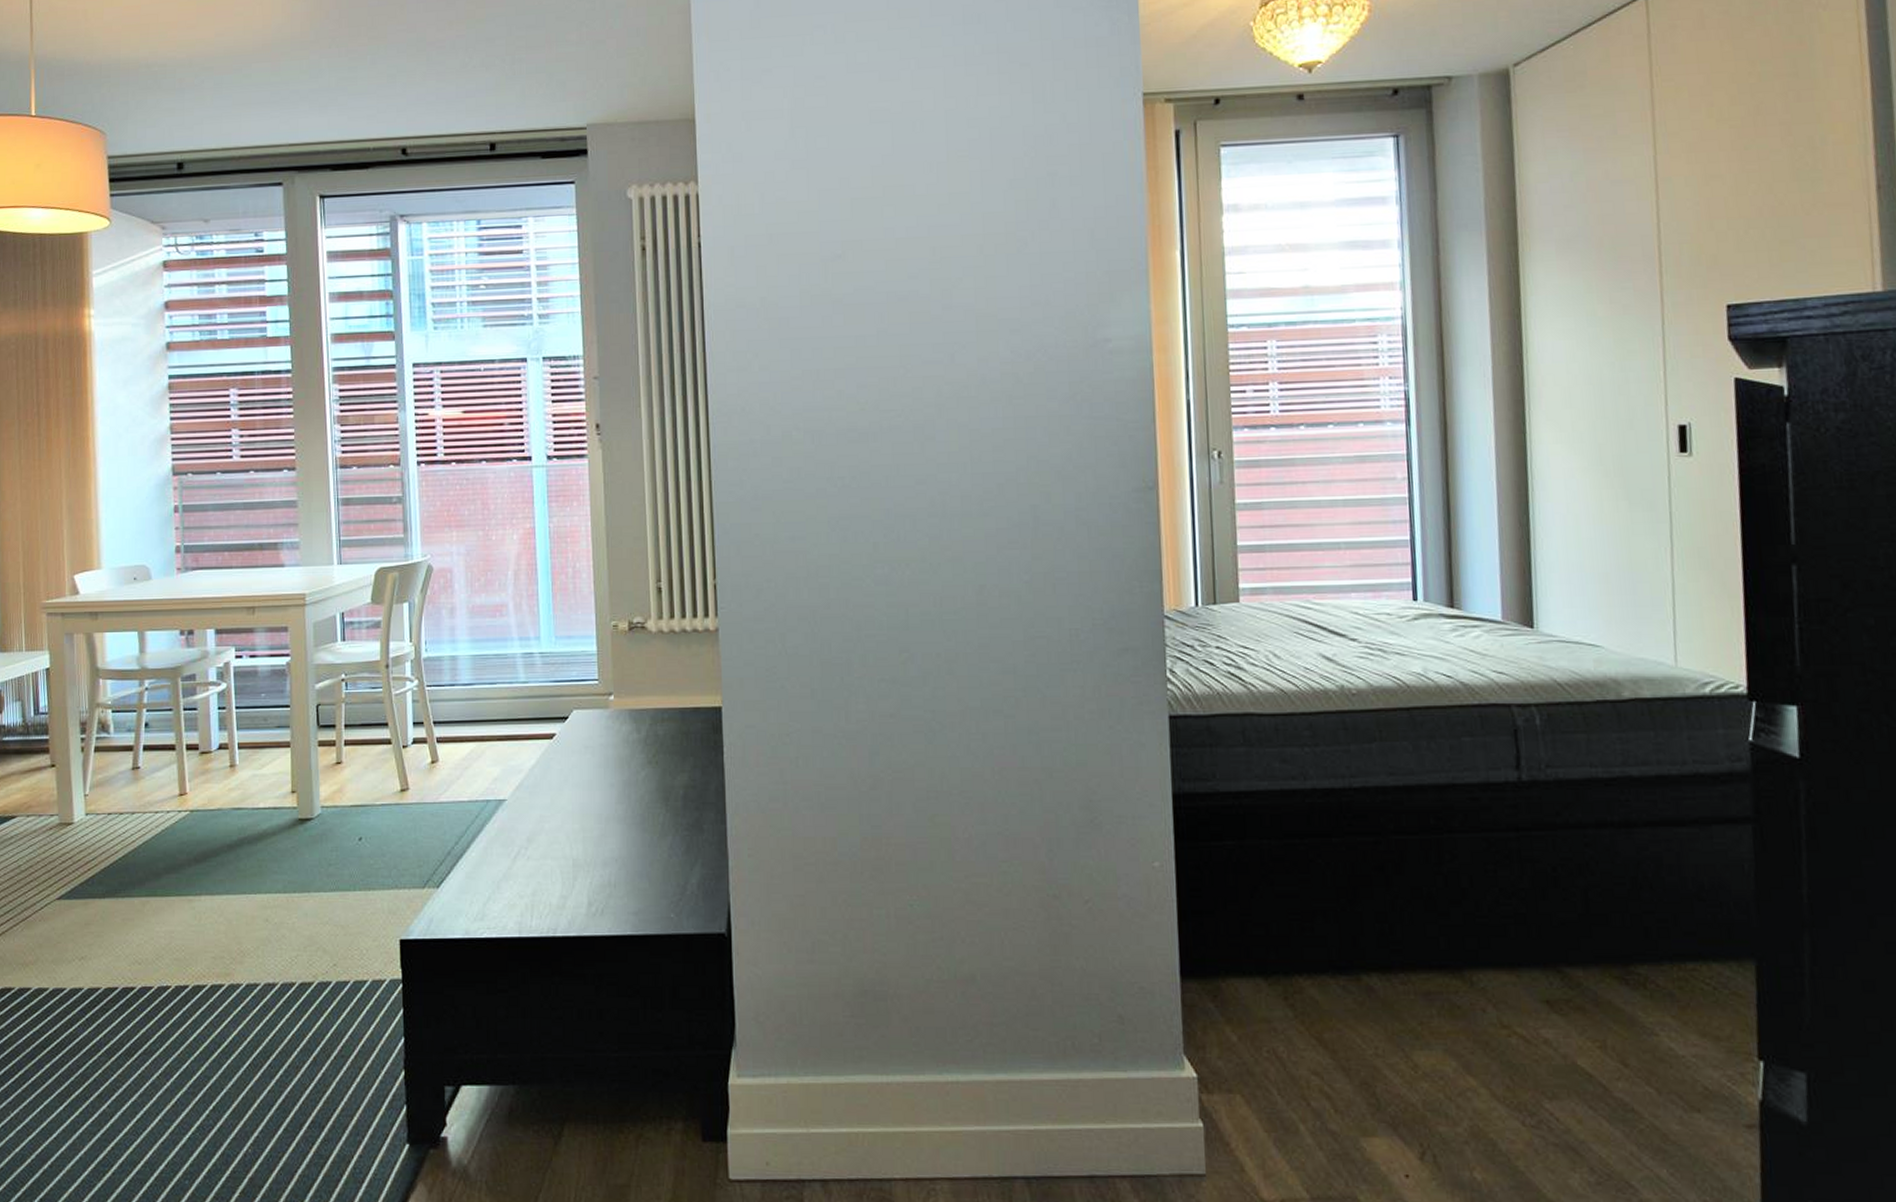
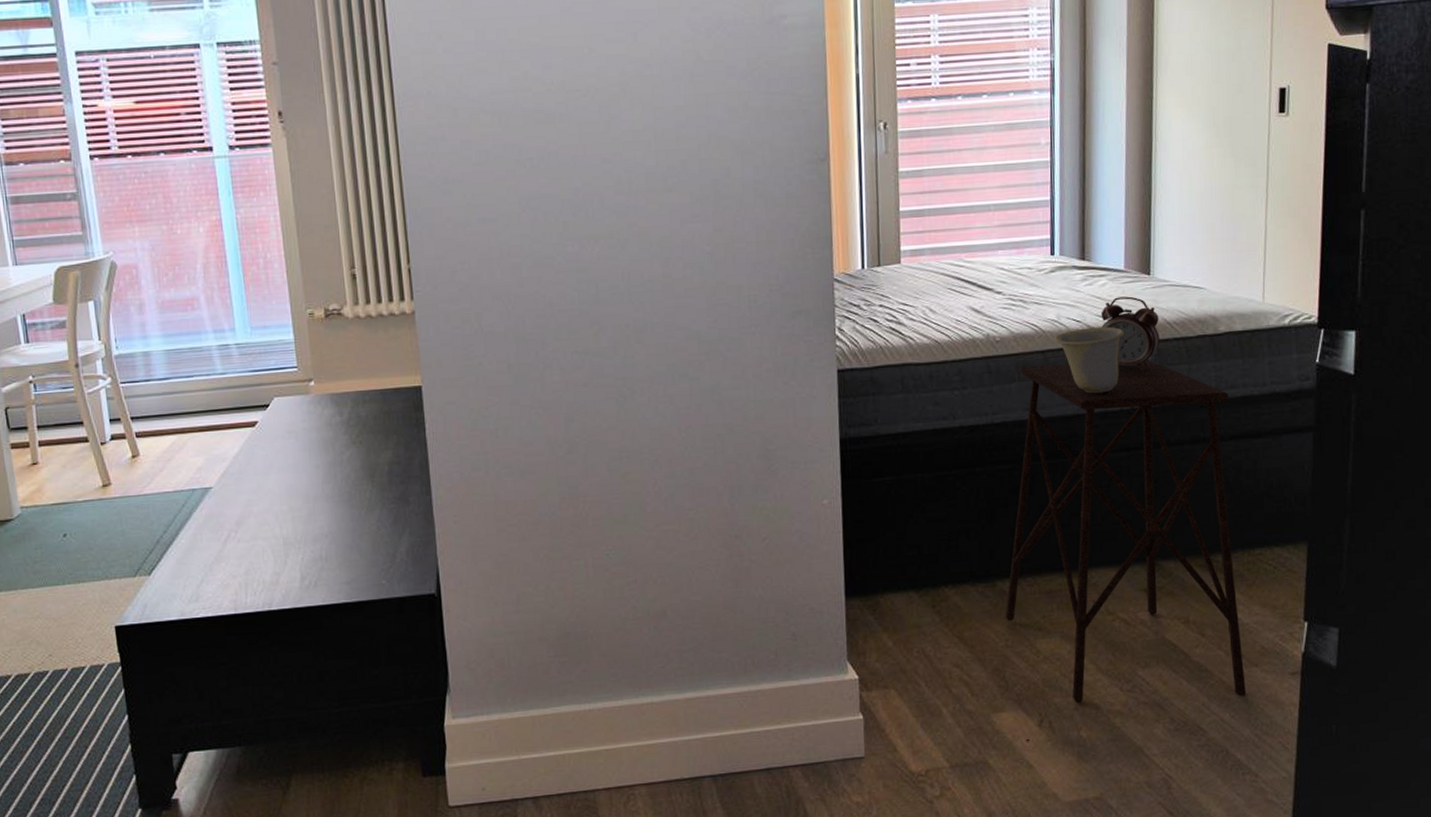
side table: none [1373,724,1689,1149] -> present [1005,359,1247,703]
cup: none [1422,684,1506,761] -> present [1055,326,1125,394]
alarm clock: none [1476,651,1550,738] -> present [1101,296,1160,371]

